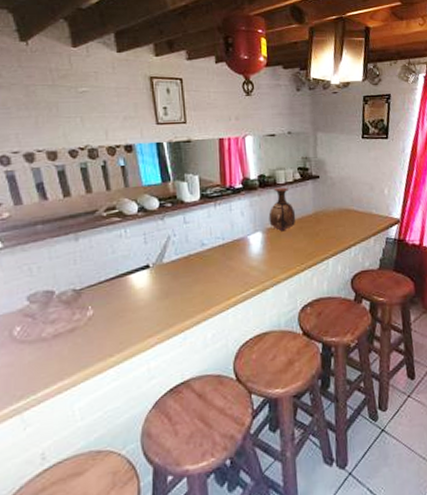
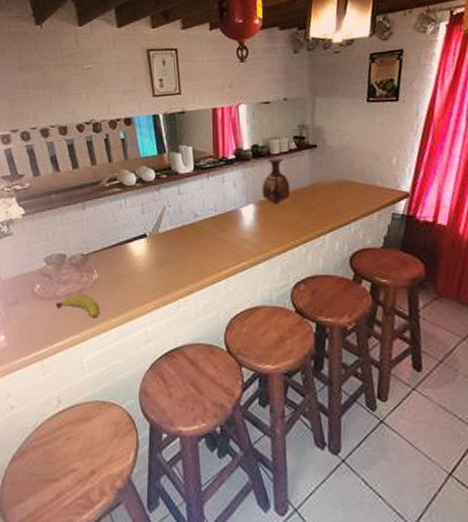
fruit: none [41,334,95,360] -> present [57,295,100,319]

